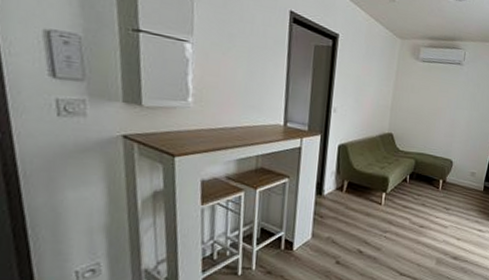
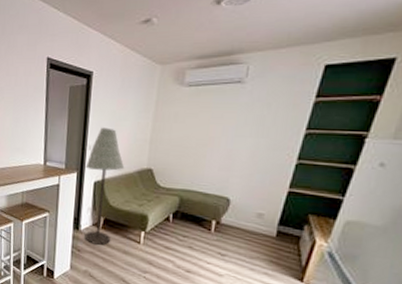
floor lamp: none [328,90,368,209] -> present [85,127,125,245]

